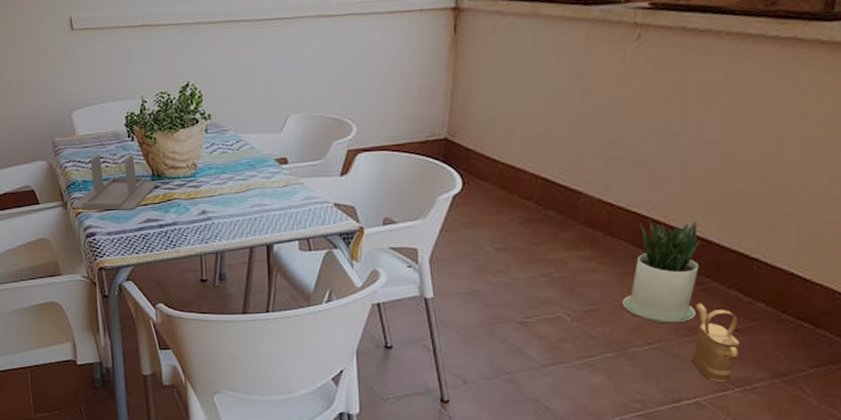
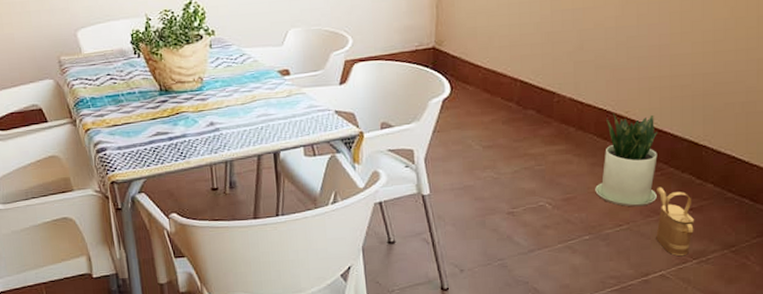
napkin holder: present [71,154,158,210] -> none [80,71,166,126]

